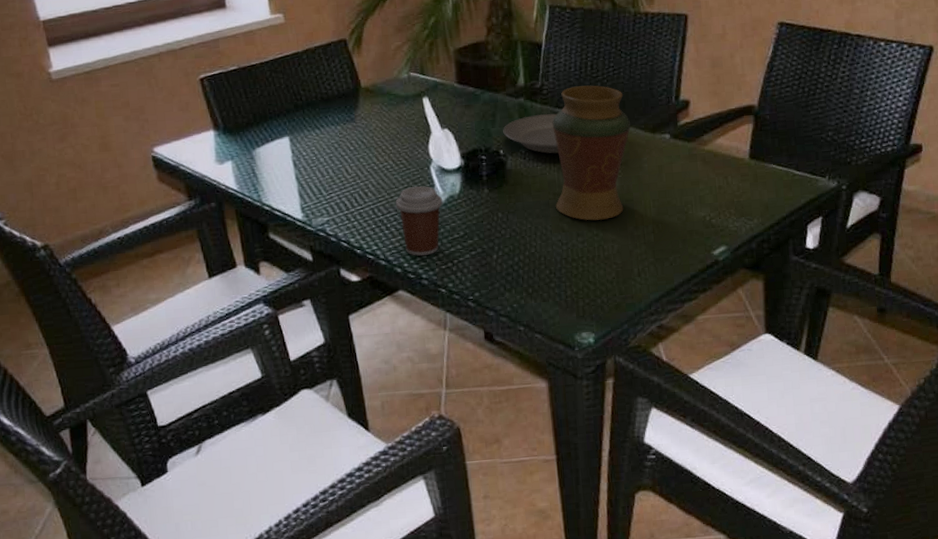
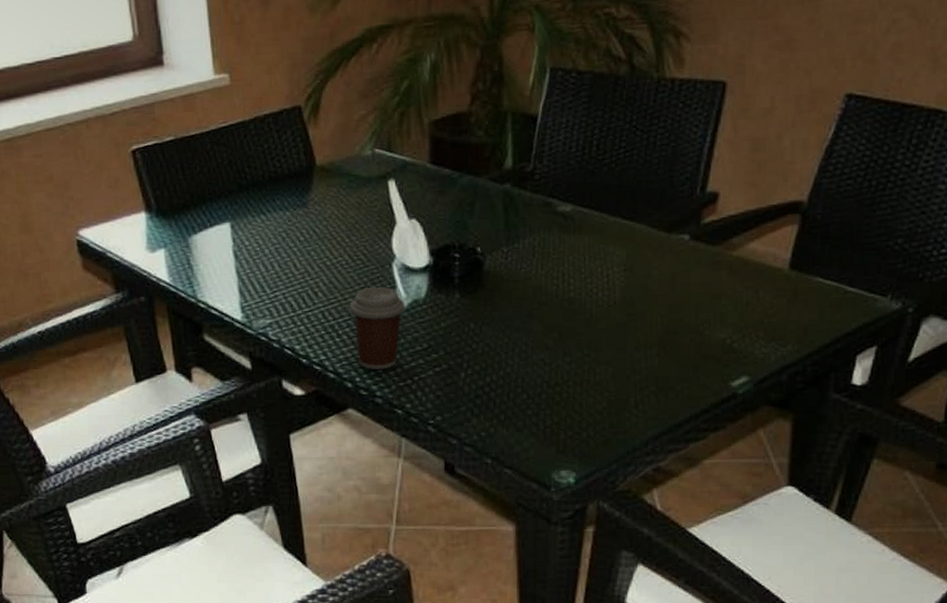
plate: present [503,113,559,154] -> none [482,204,551,254]
decorative vase: present [552,85,631,221] -> none [539,170,641,338]

